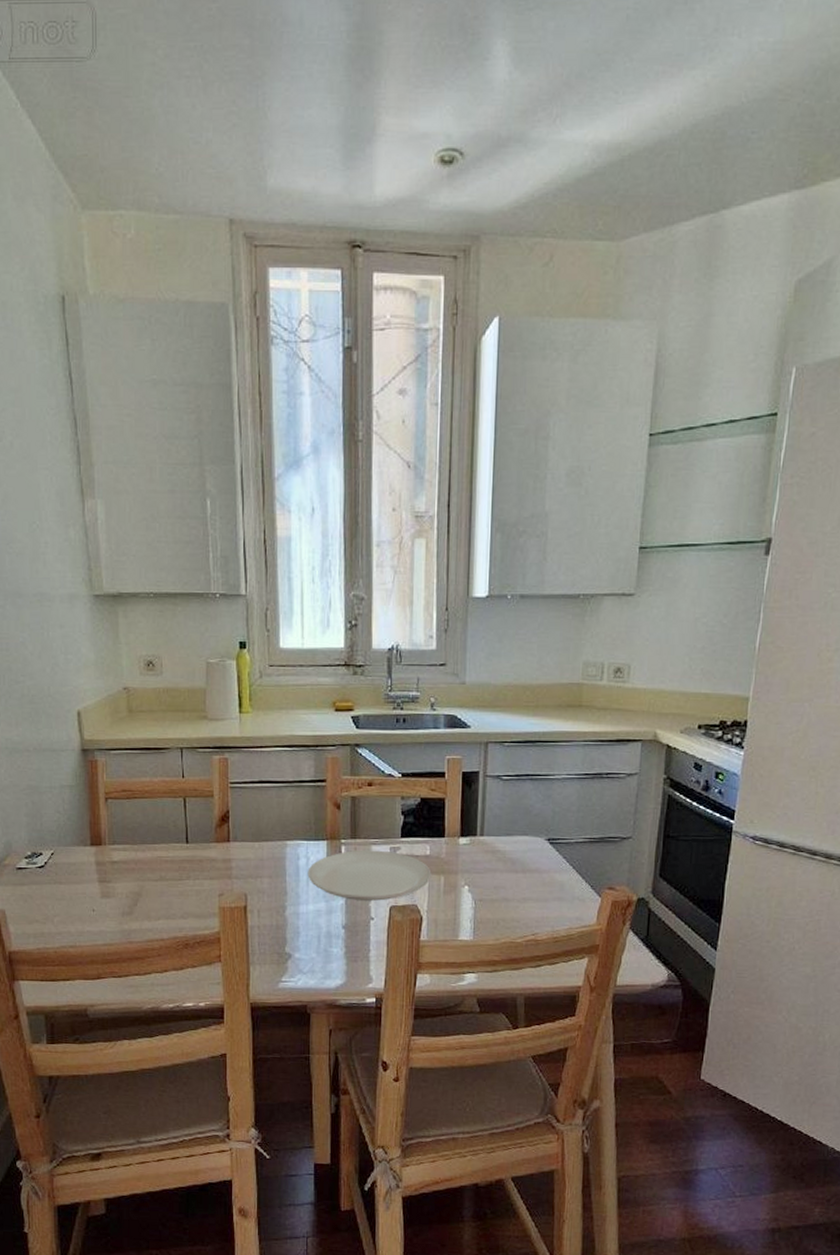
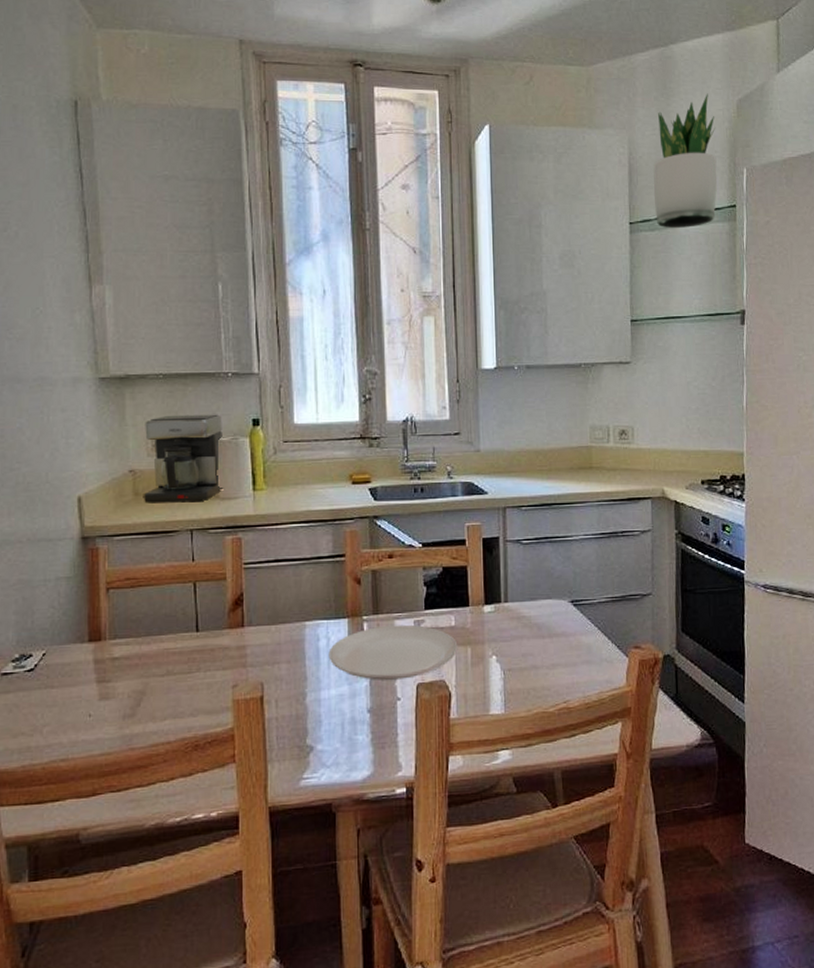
coffee maker: none [137,634,212,721] -> present [144,414,224,503]
planter: none [680,272,765,440] -> present [653,93,717,228]

